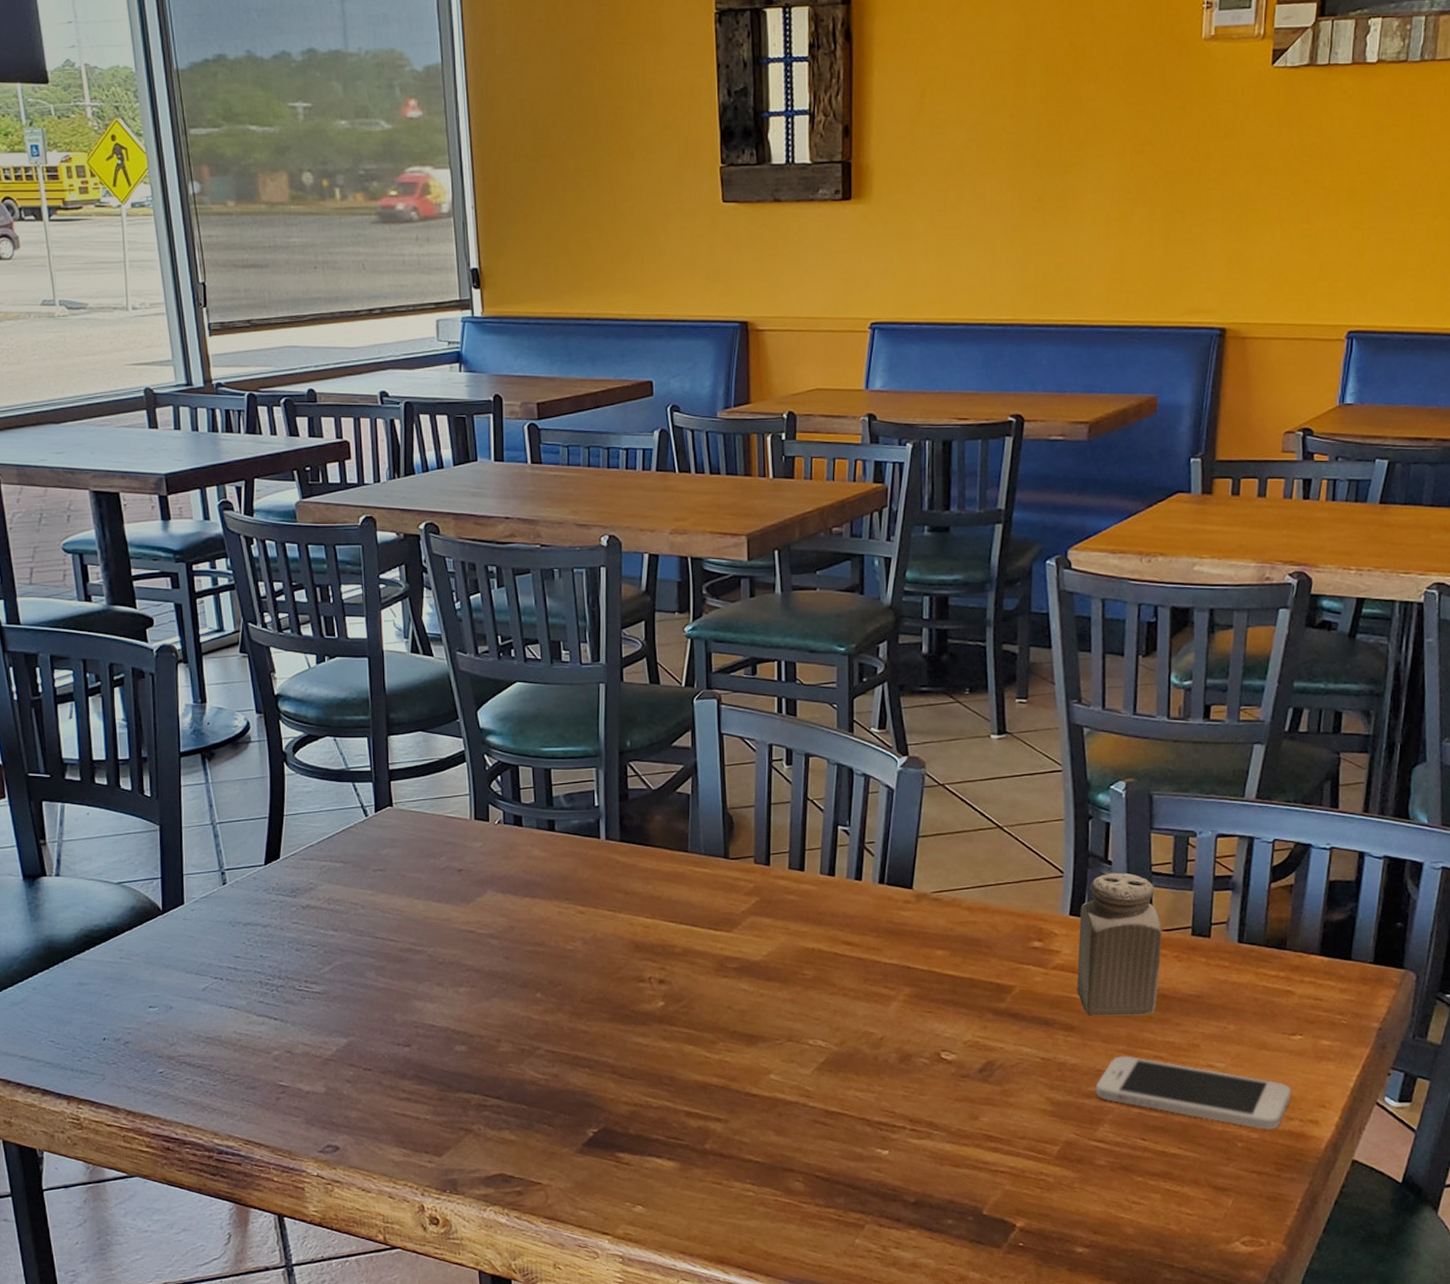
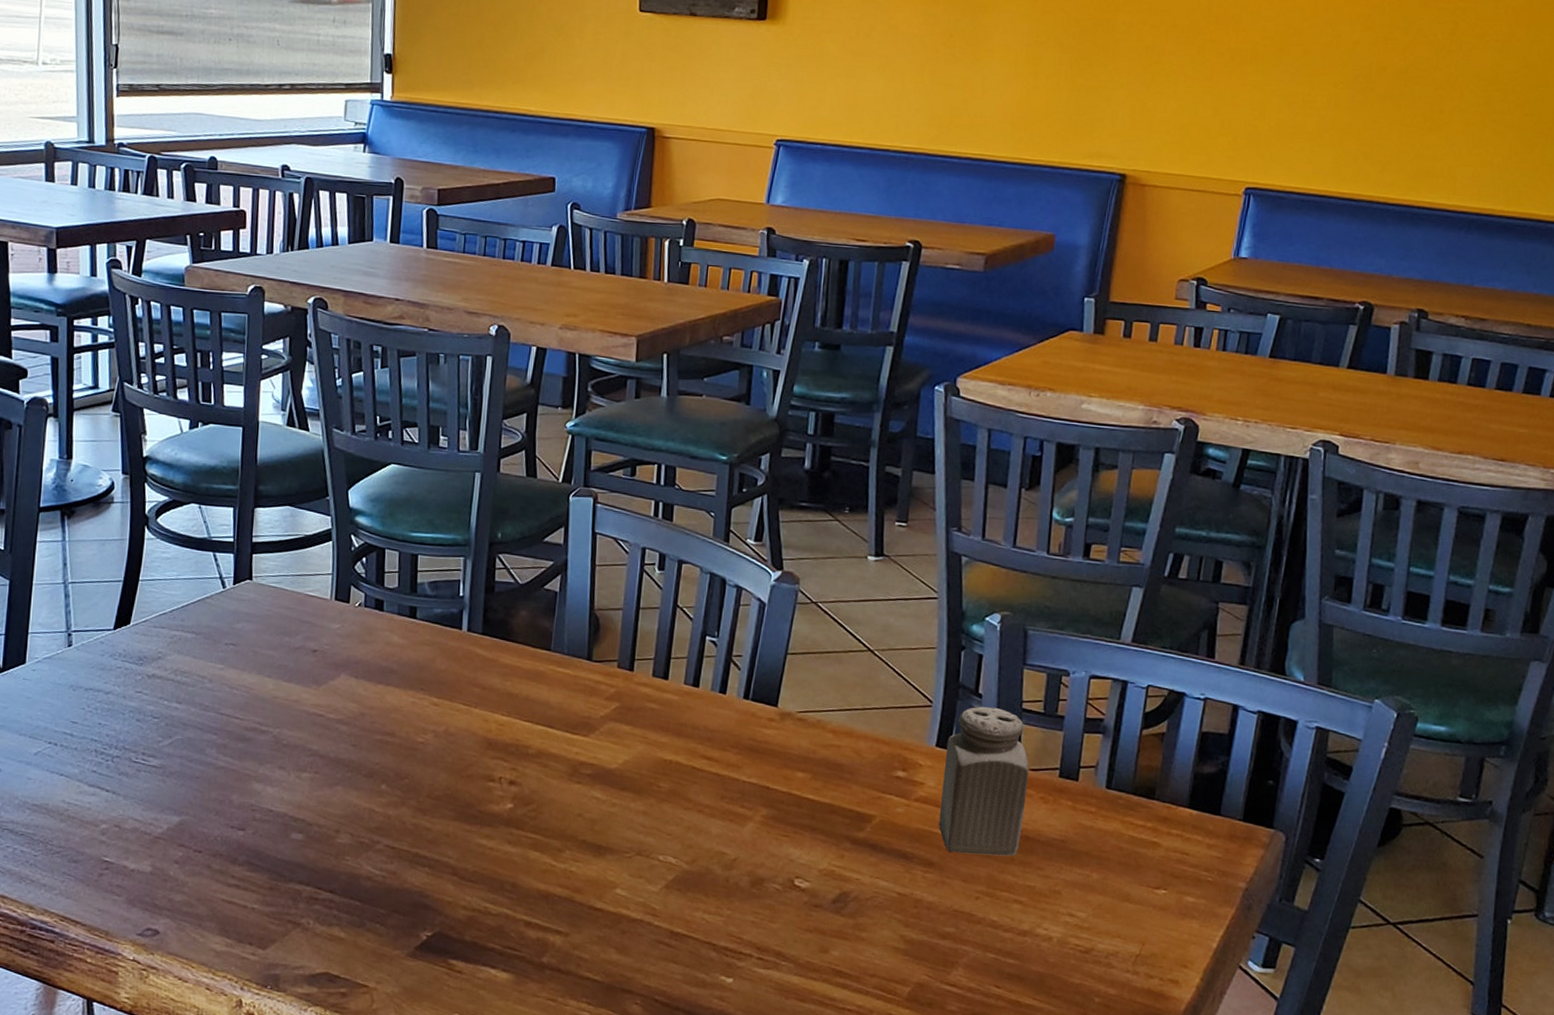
smartphone: present [1095,1056,1292,1130] -> none [951,897,1153,987]

